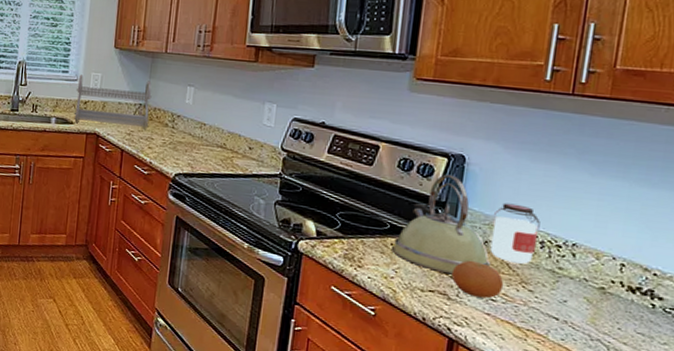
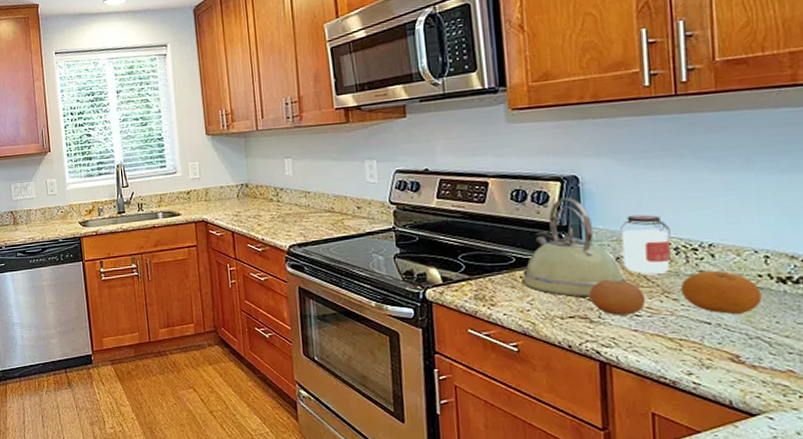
dish rack: present [73,74,152,131] -> none [177,160,254,213]
fruit: none [537,268,611,315] -> present [680,270,762,314]

